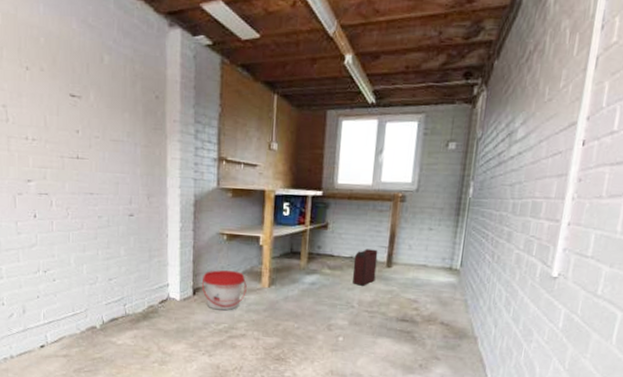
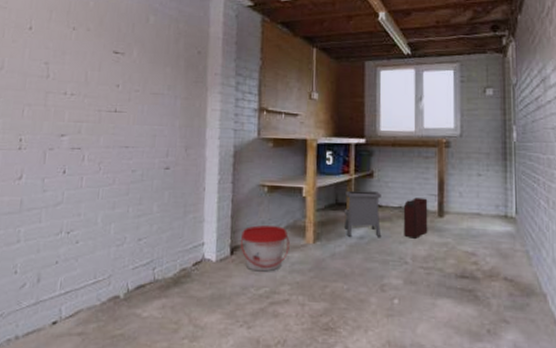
step stool: none [298,240,334,285] -> present [344,190,381,238]

